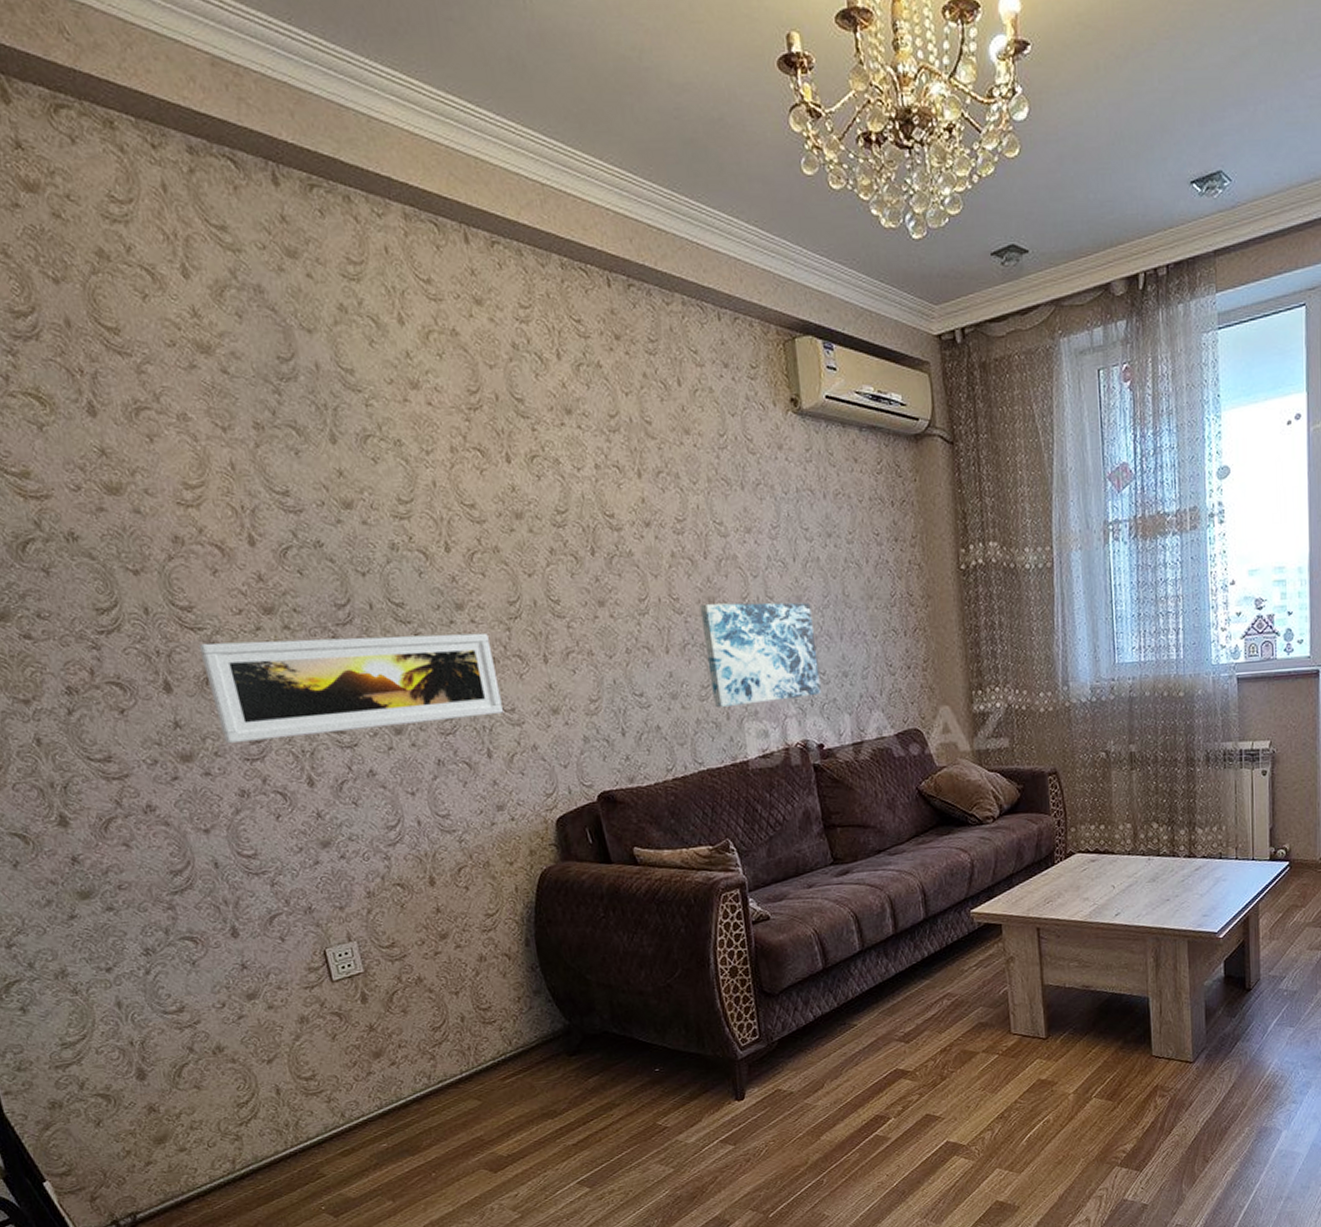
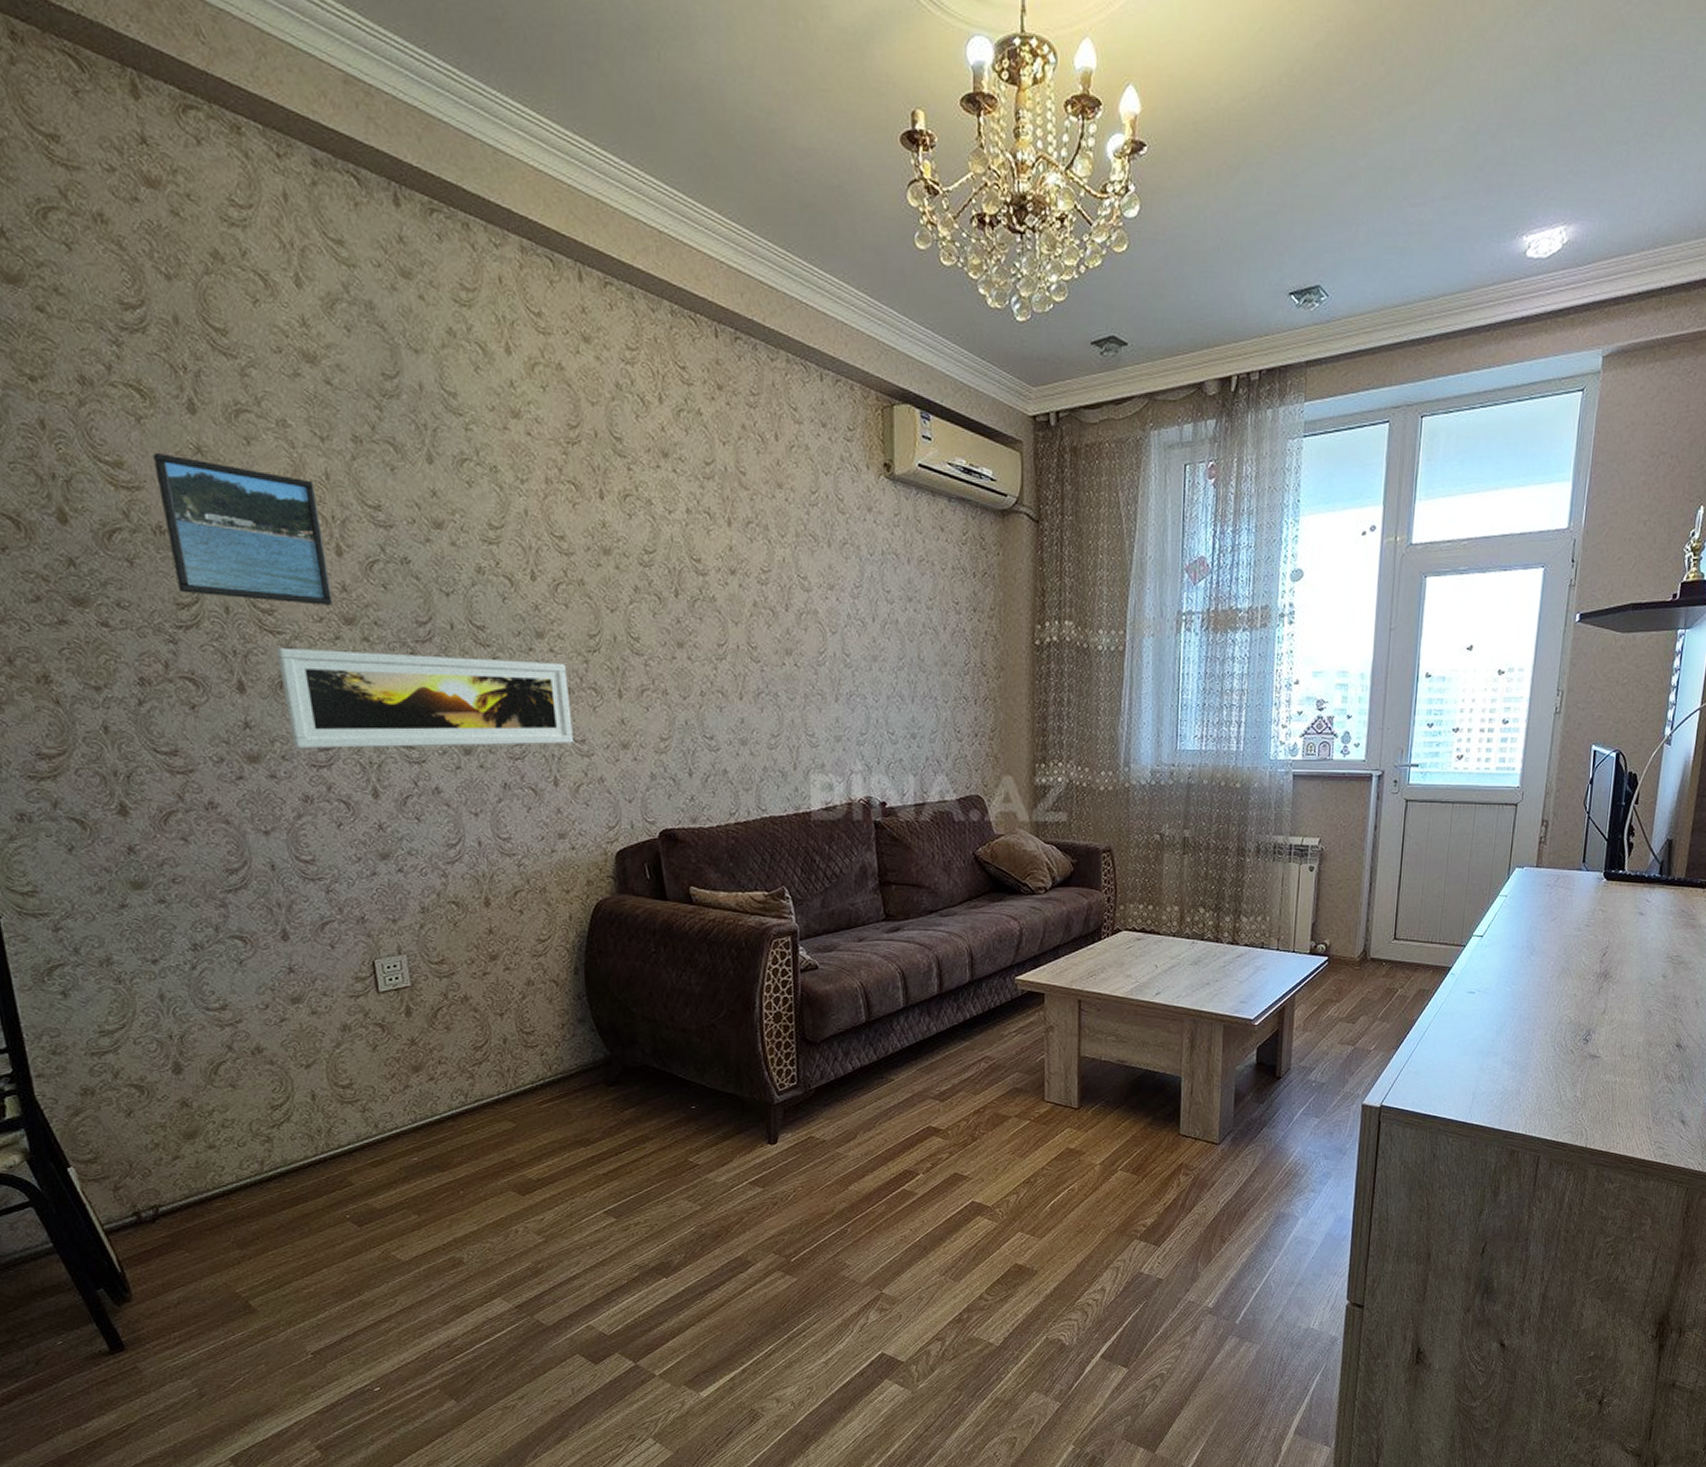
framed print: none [58,459,251,598] -> present [153,453,334,605]
wall art: present [699,602,821,708] -> none [776,654,888,758]

